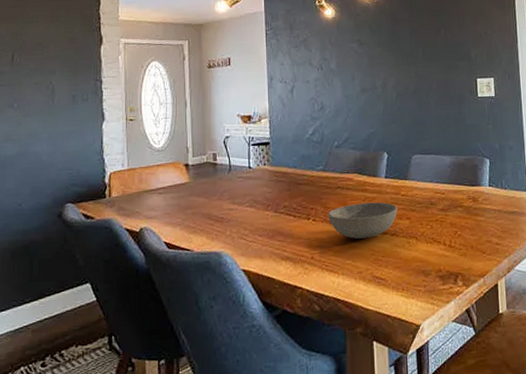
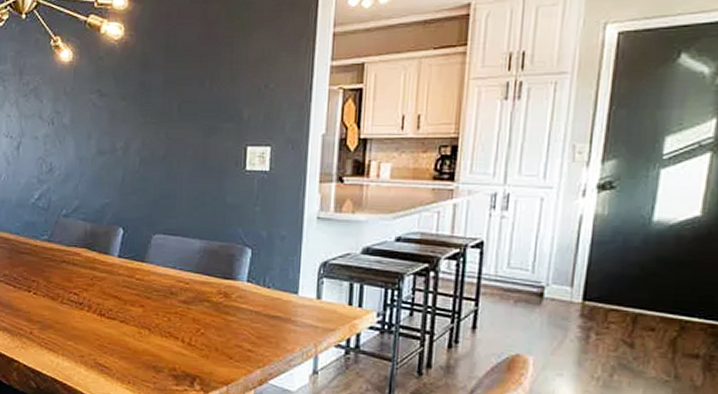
bowl: present [328,202,398,239] -> none [50,281,130,321]

